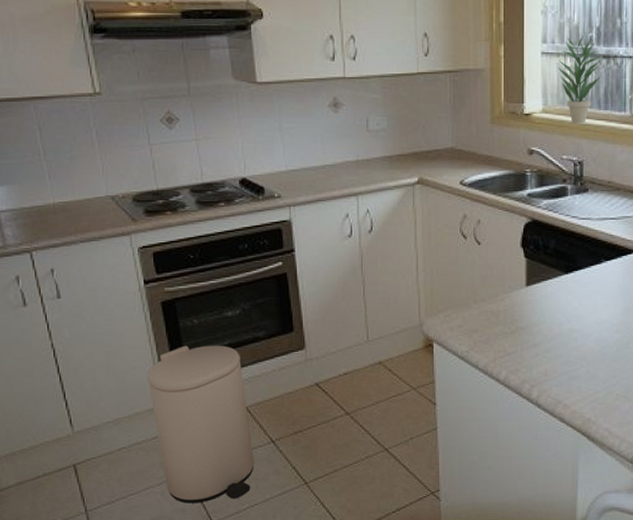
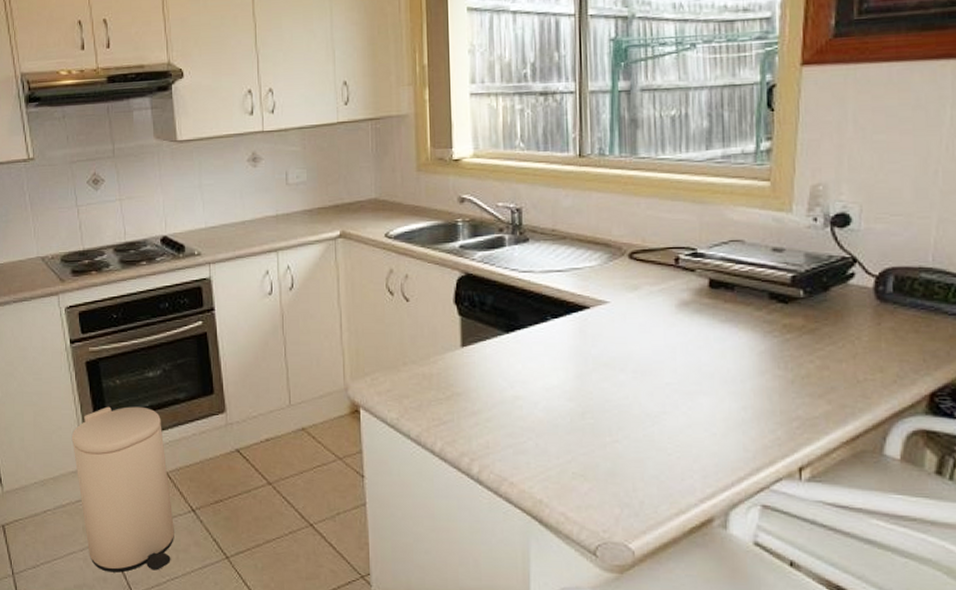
potted plant: present [558,36,601,123] -> none [489,73,538,167]

